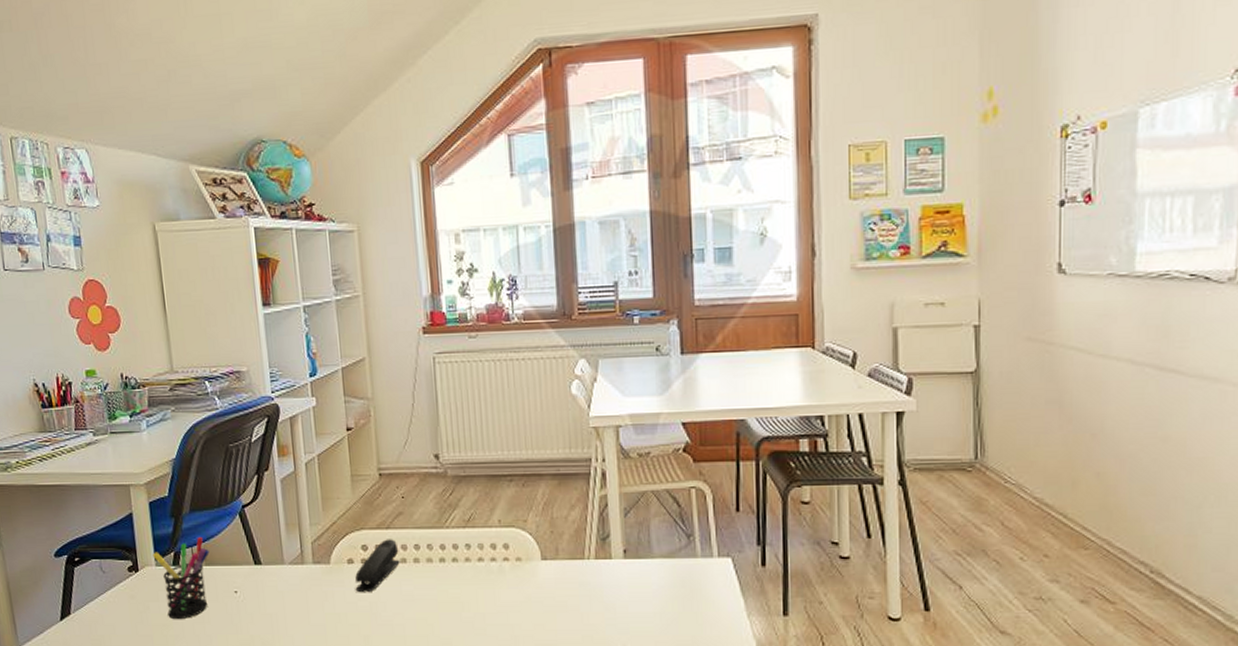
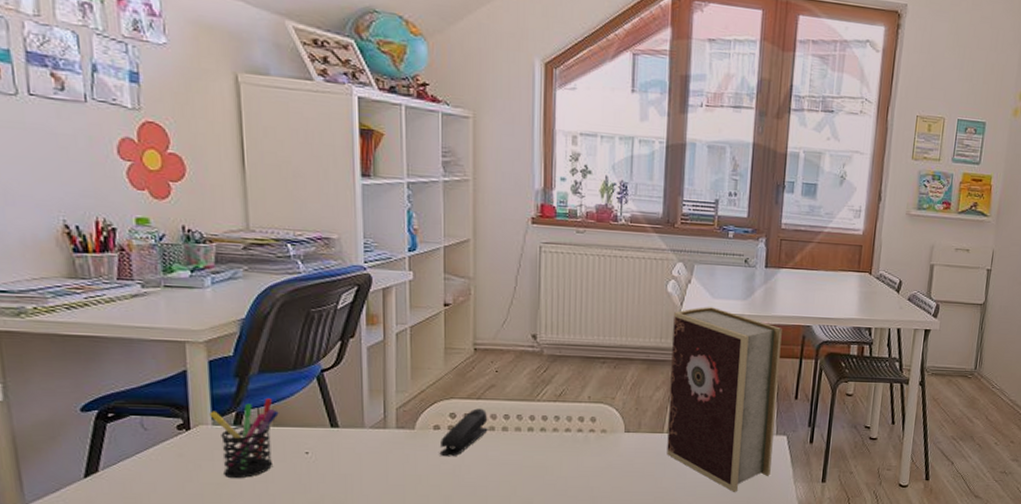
book: none [582,407,717,629] -> present [667,307,782,492]

